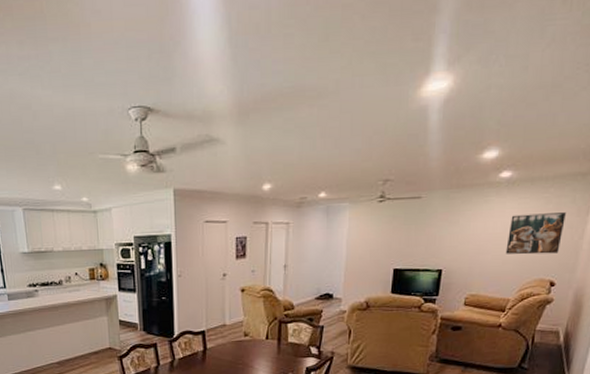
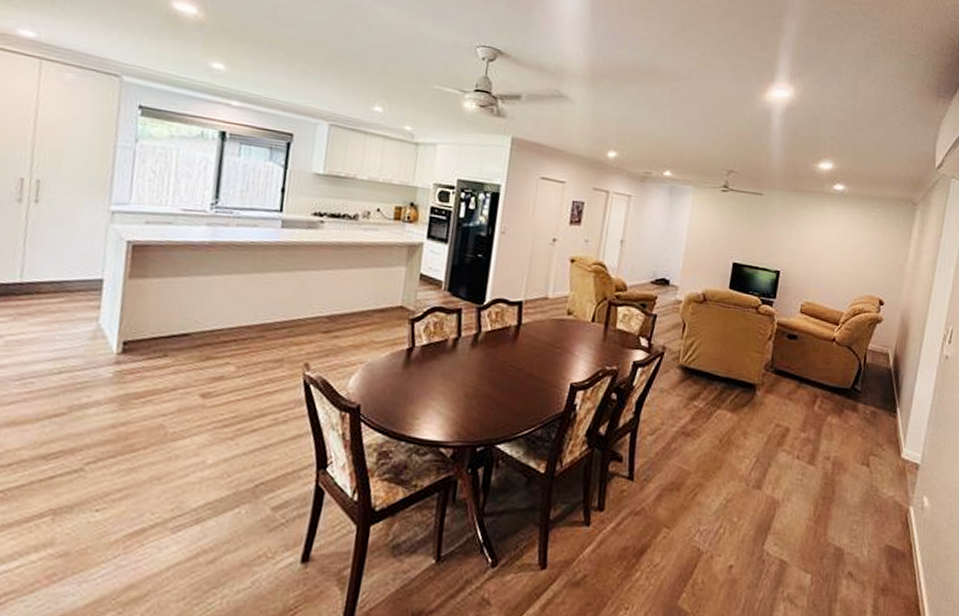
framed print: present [505,212,566,255] -> none [839,227,891,272]

